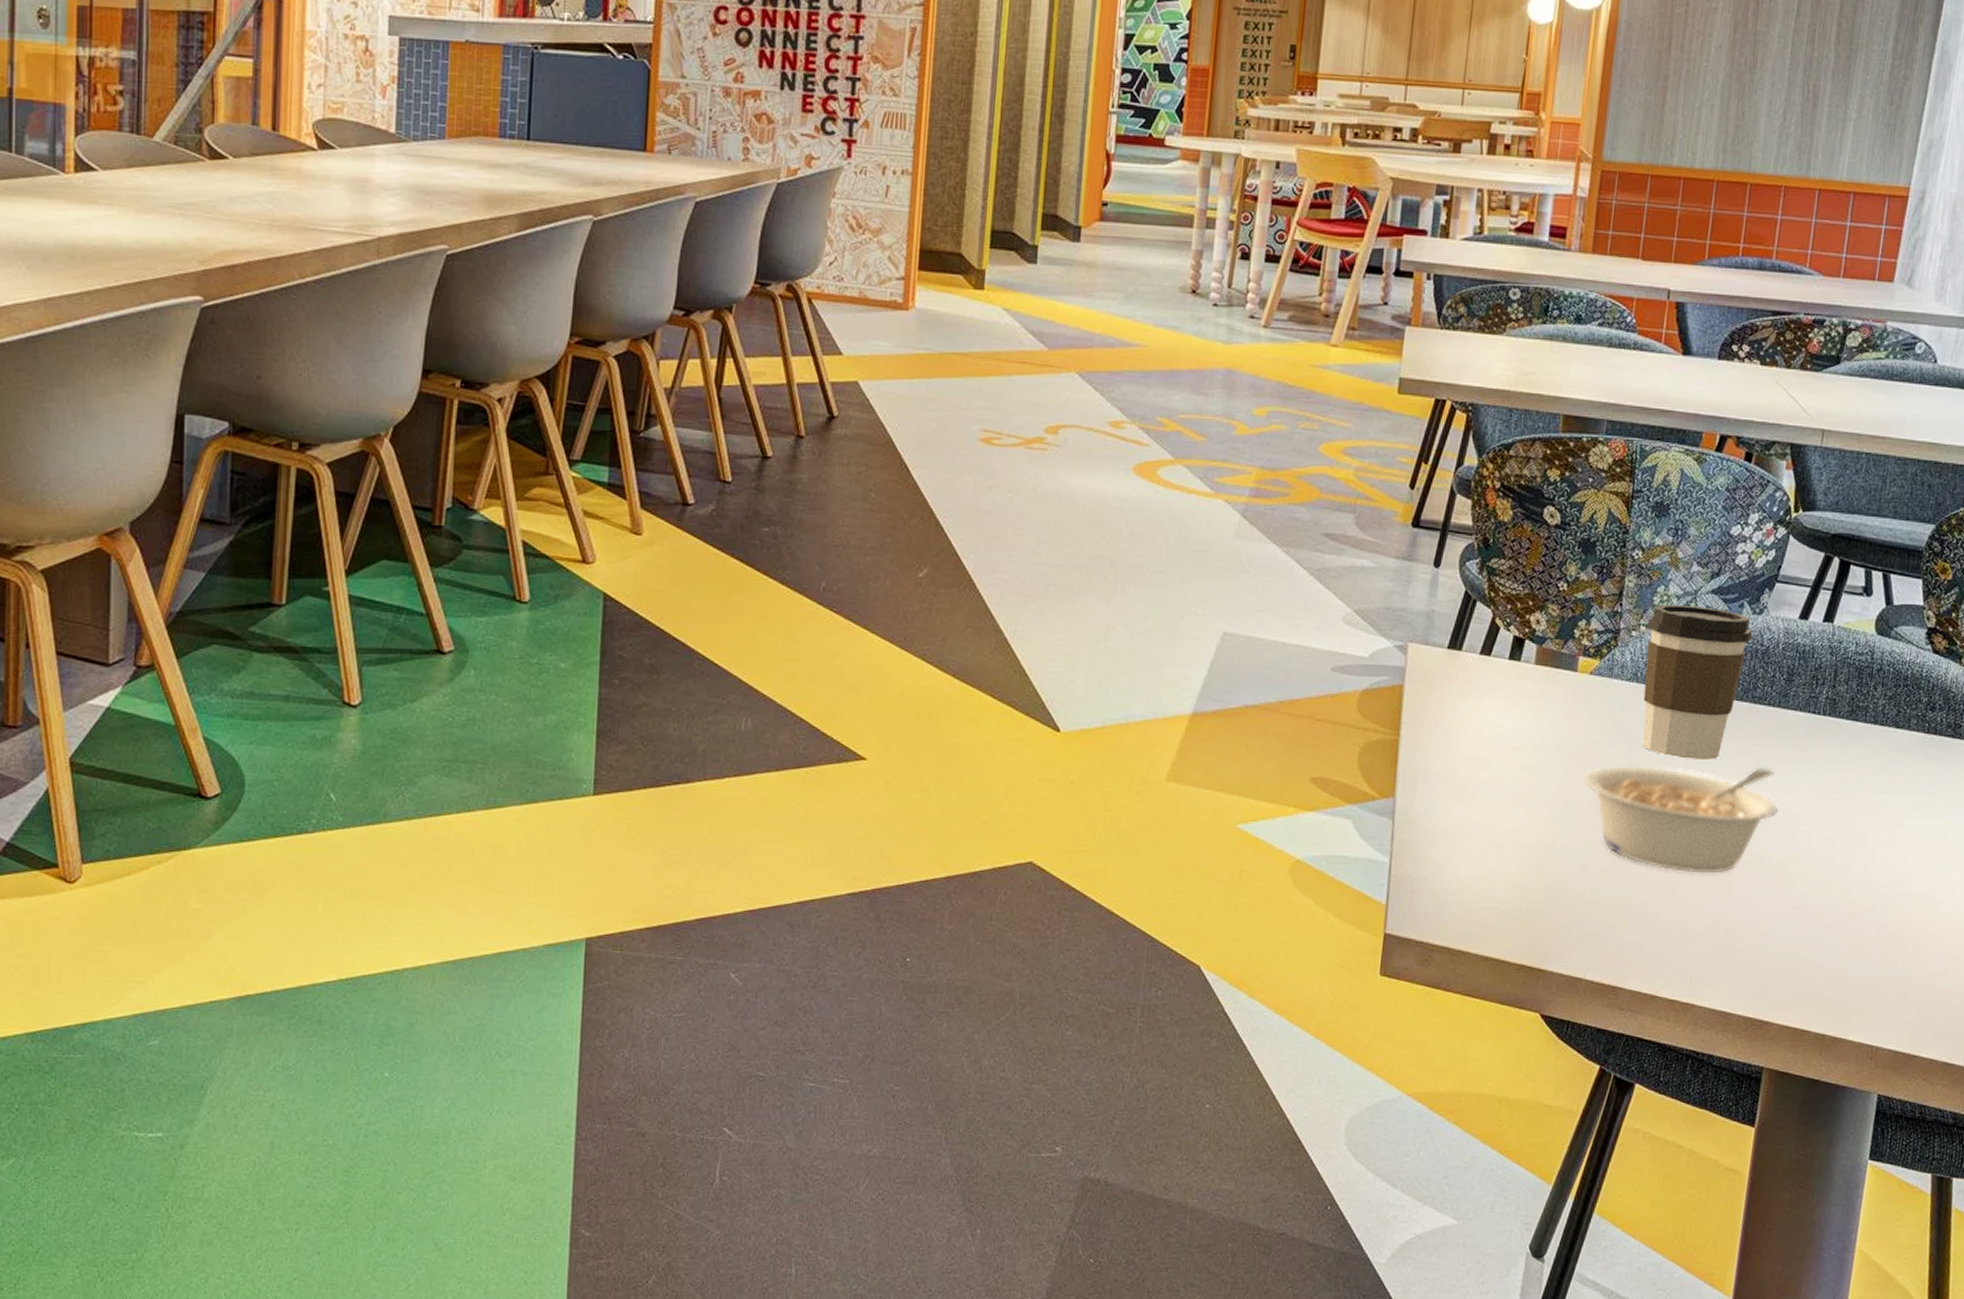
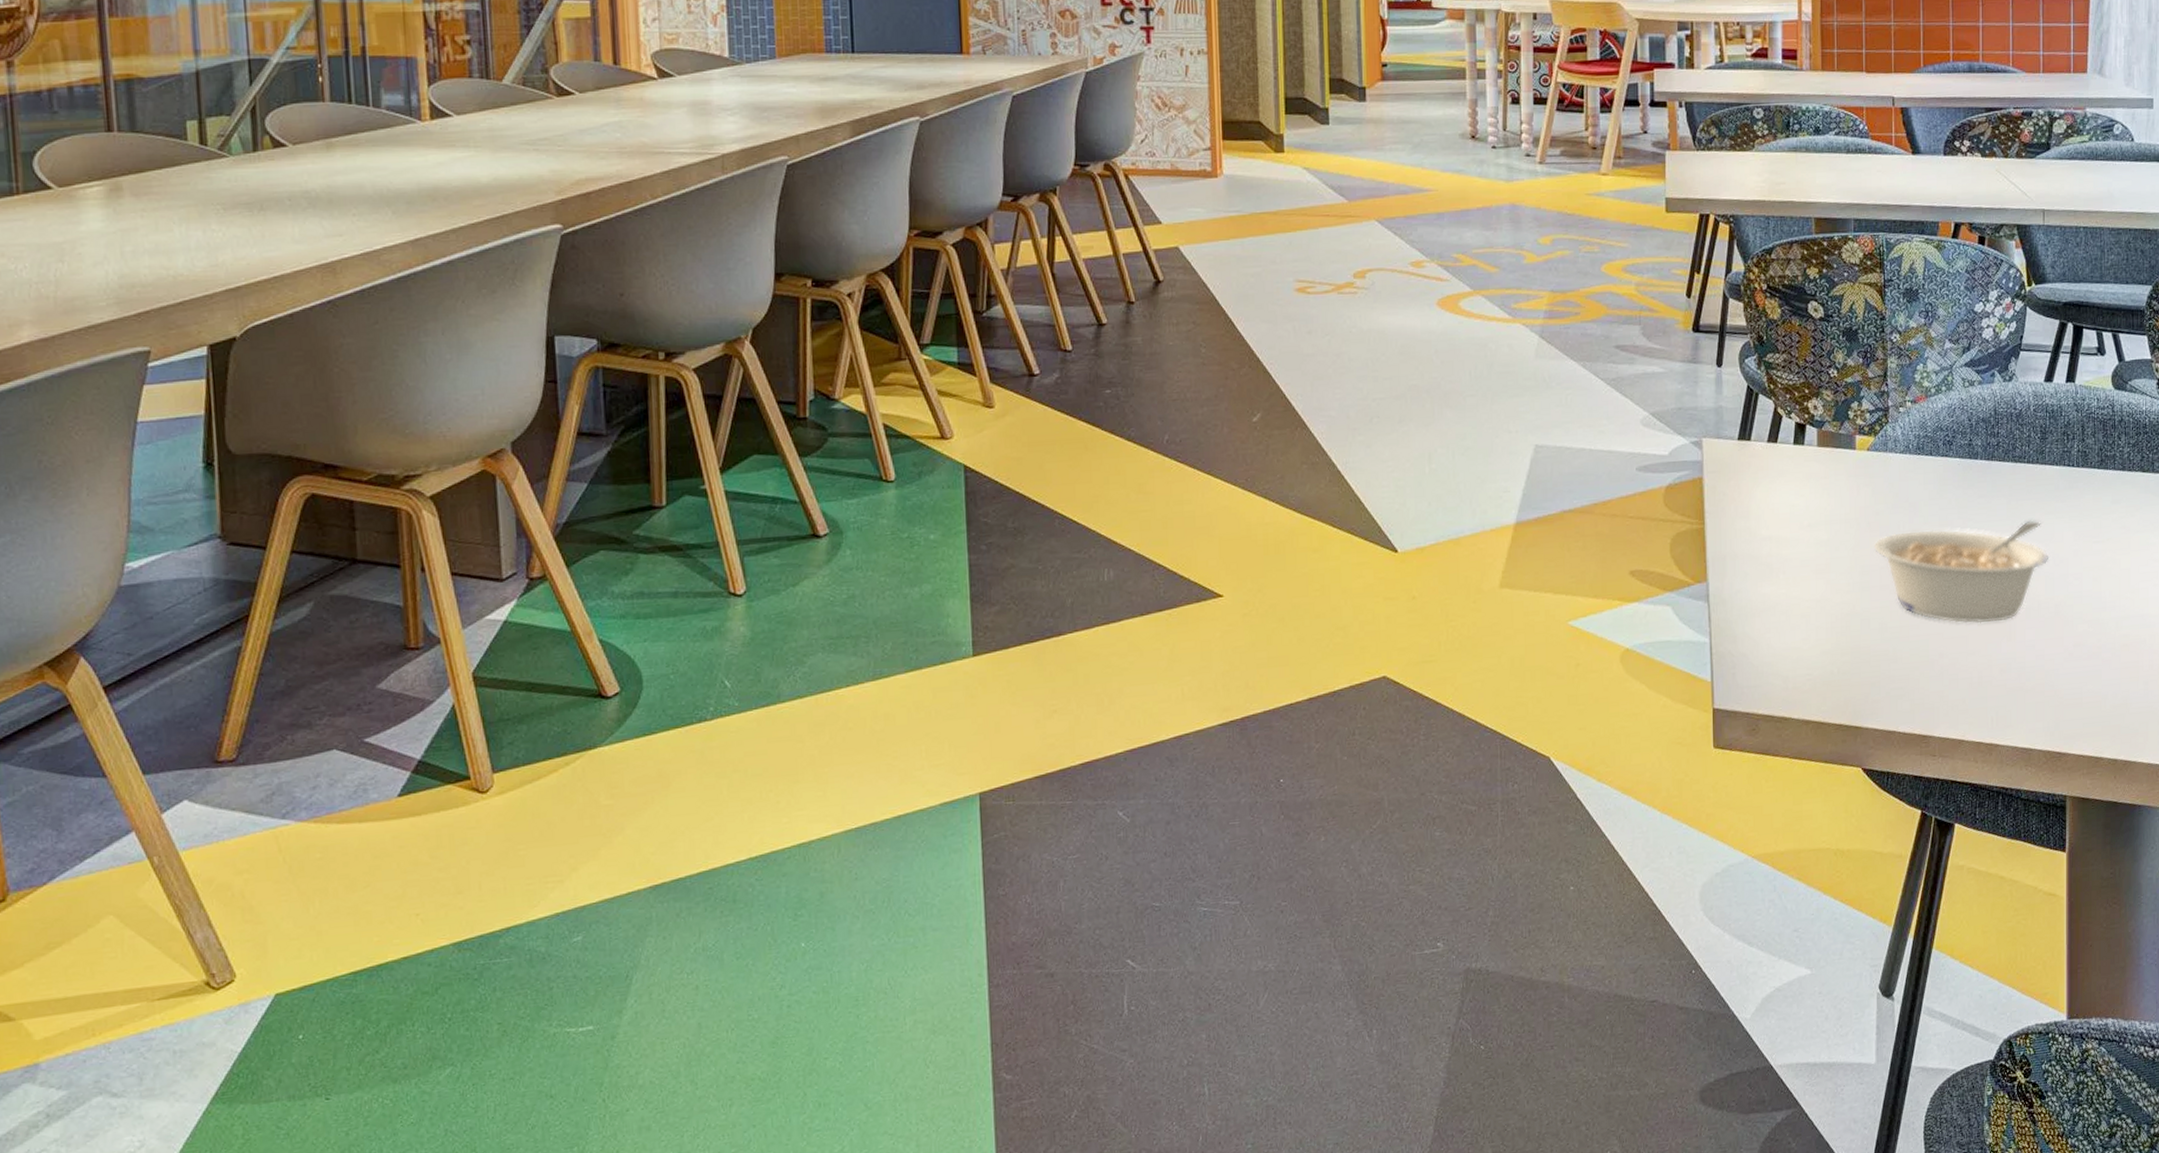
coffee cup: present [1642,604,1752,761] -> none [1912,379,2005,520]

